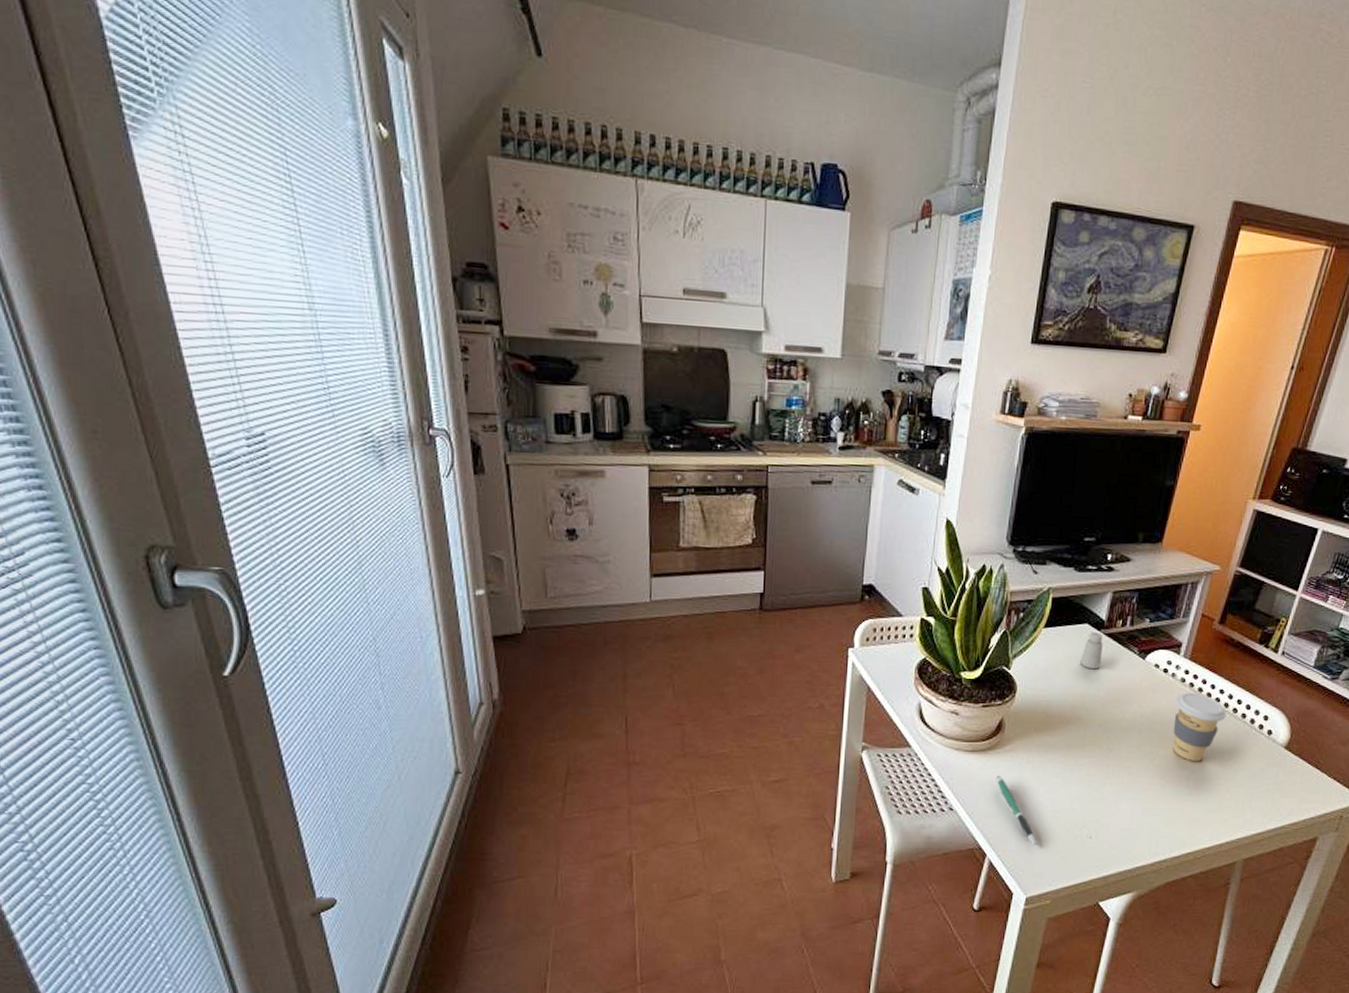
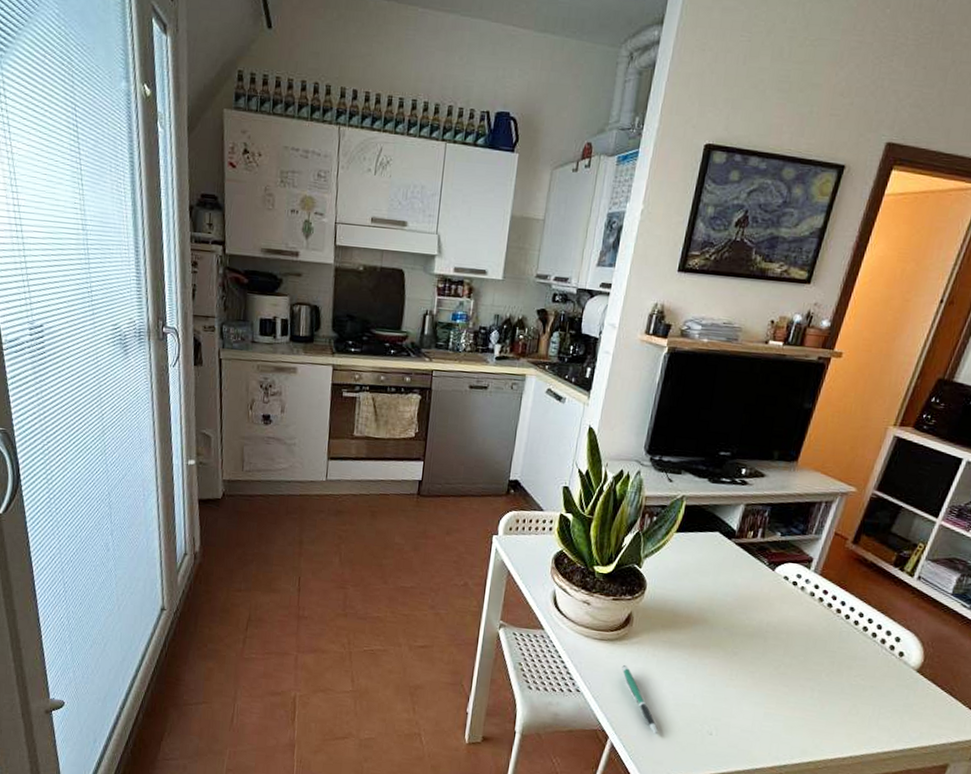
saltshaker: present [1080,632,1103,670] -> none [709,540,733,576]
coffee cup: present [1172,693,1226,761] -> none [798,606,856,674]

